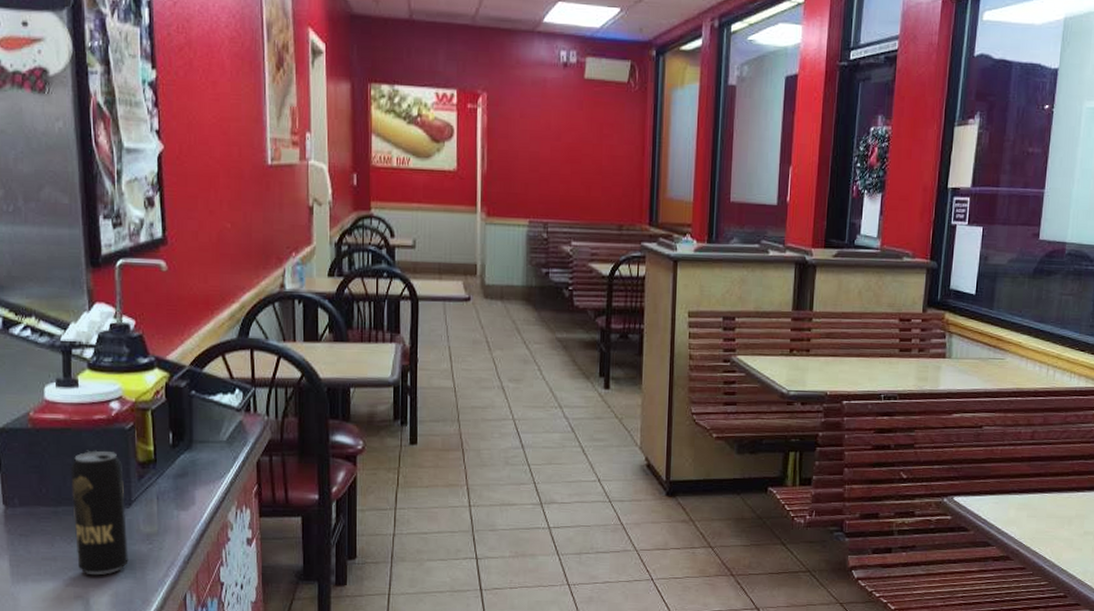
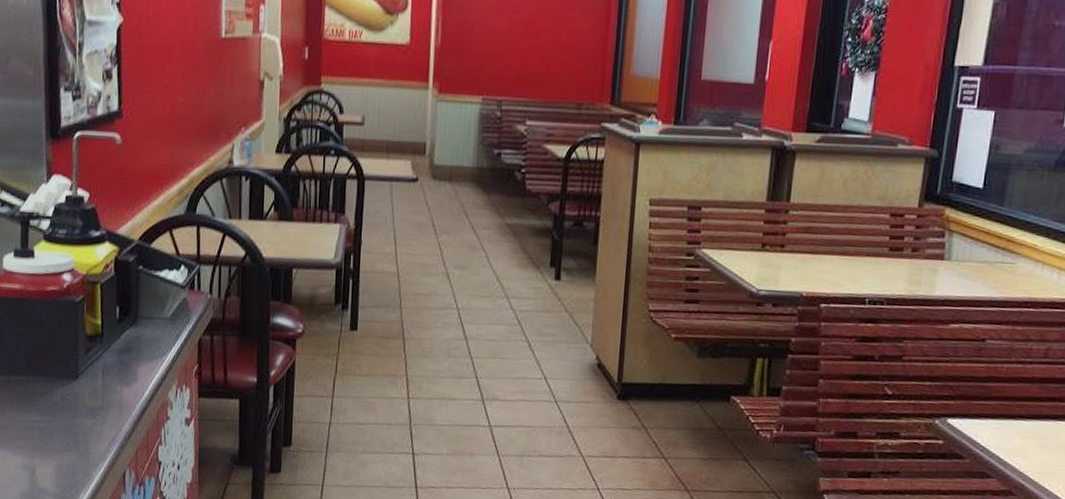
beverage can: present [70,450,128,576] -> none [23,320,73,446]

